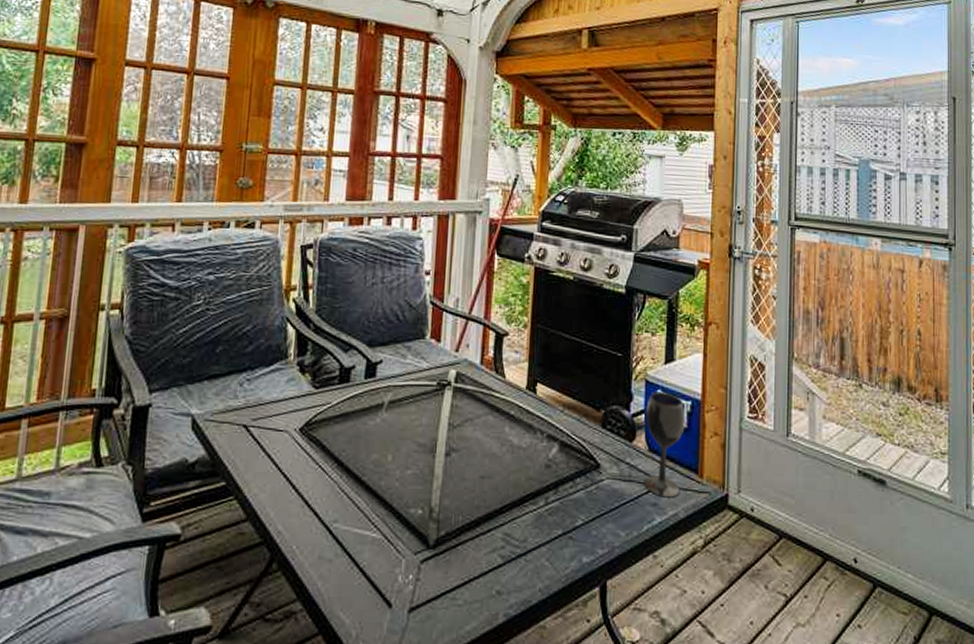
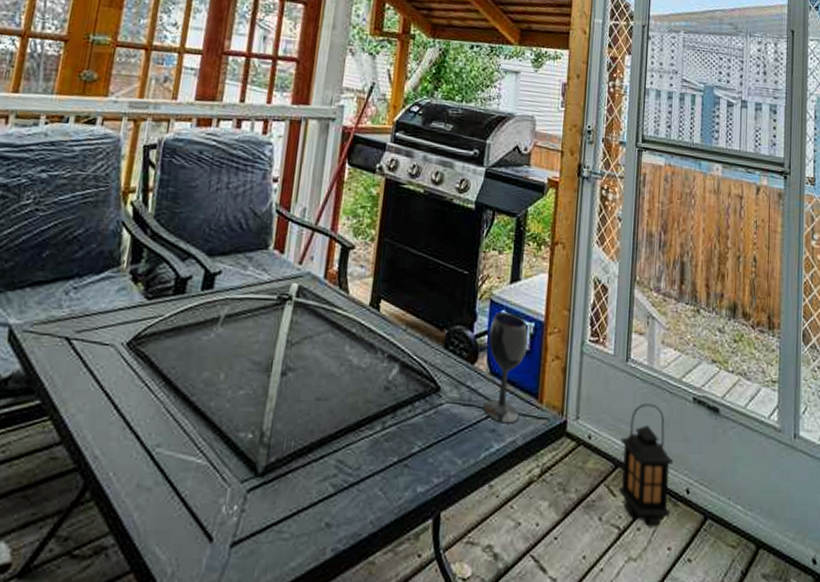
lantern: none [783,476,840,595] -> present [618,403,674,527]

